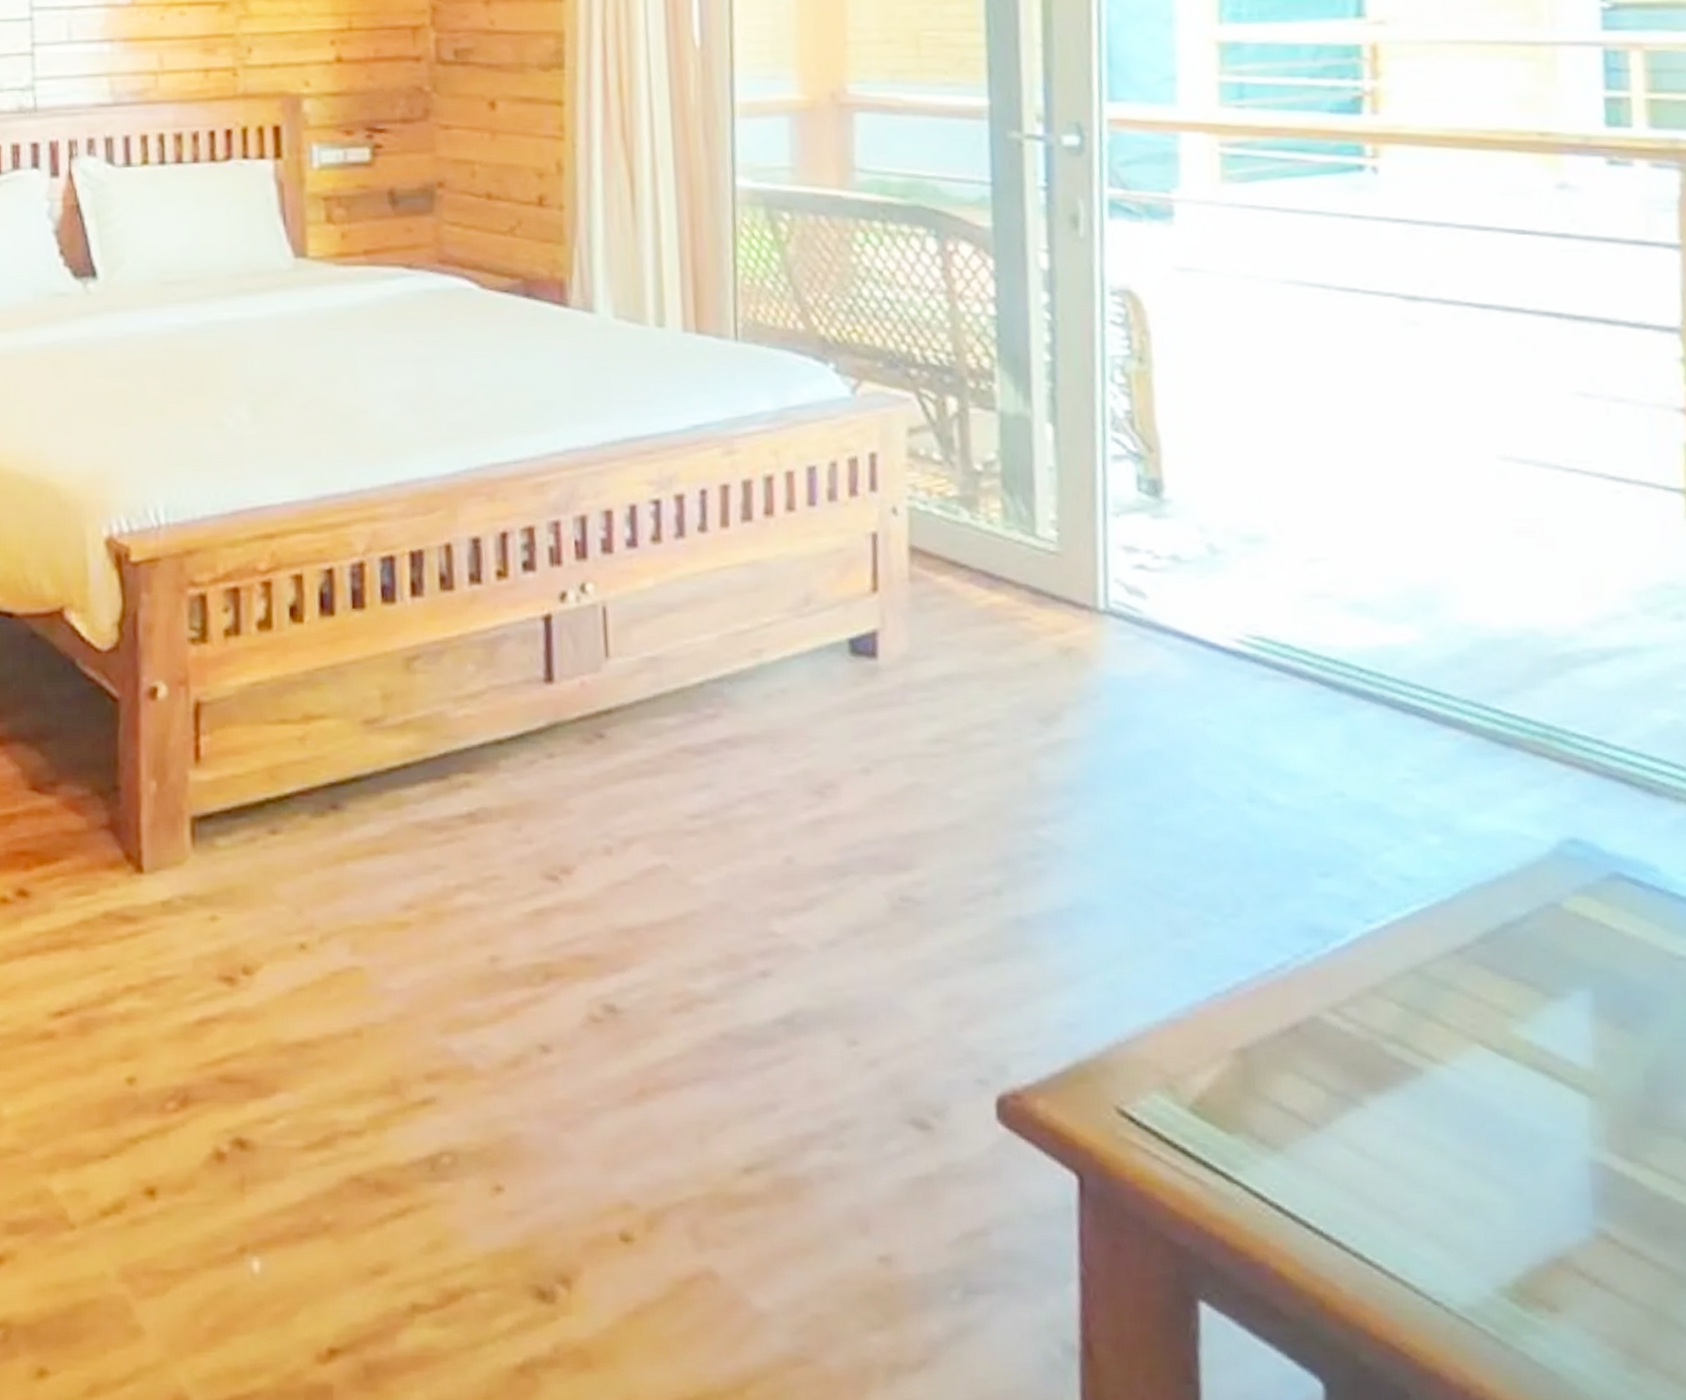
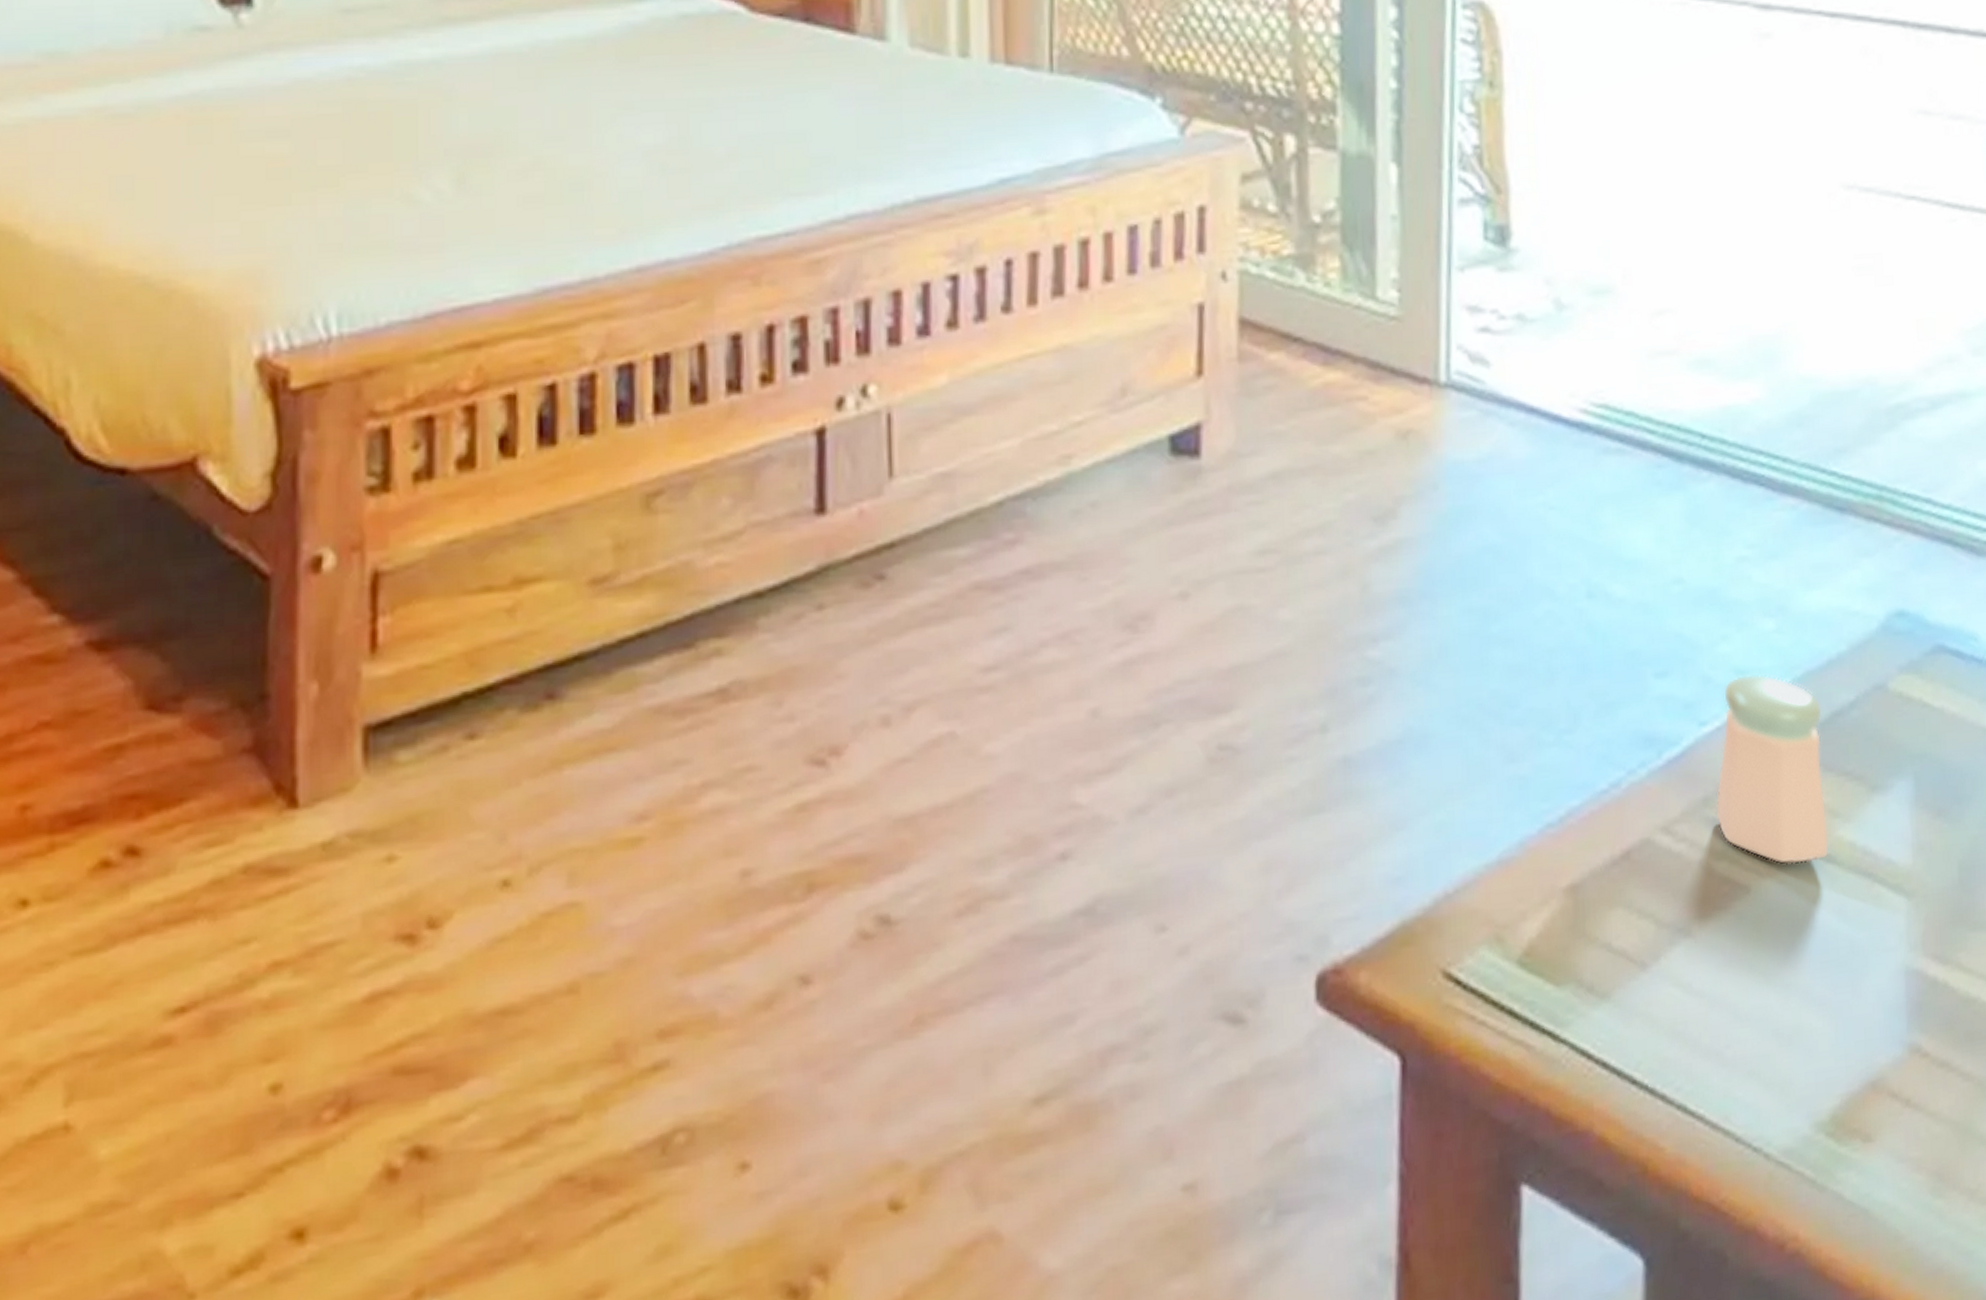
salt shaker: none [1383,881,1505,1054] -> present [1714,673,1830,865]

